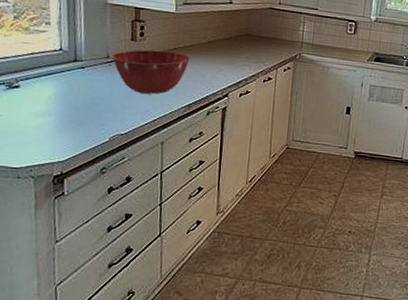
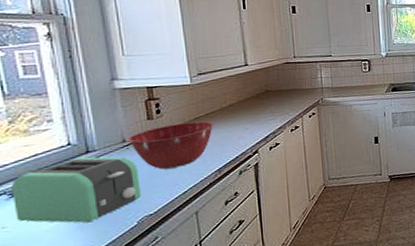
toaster: none [9,64,117,129] -> present [11,156,141,223]

